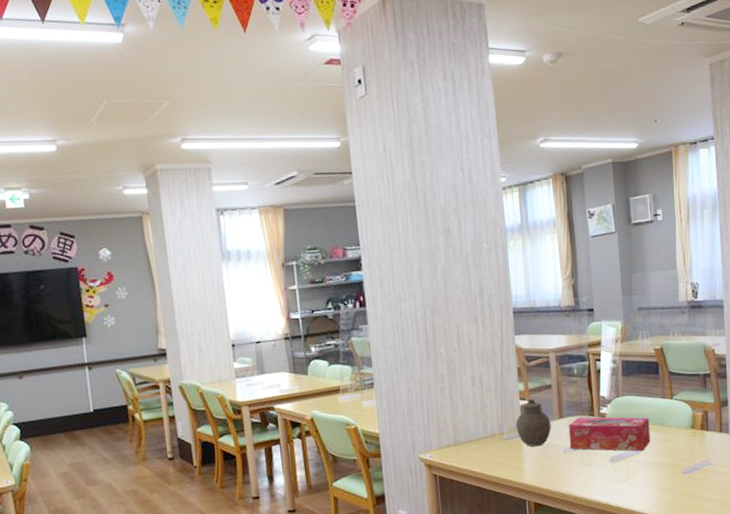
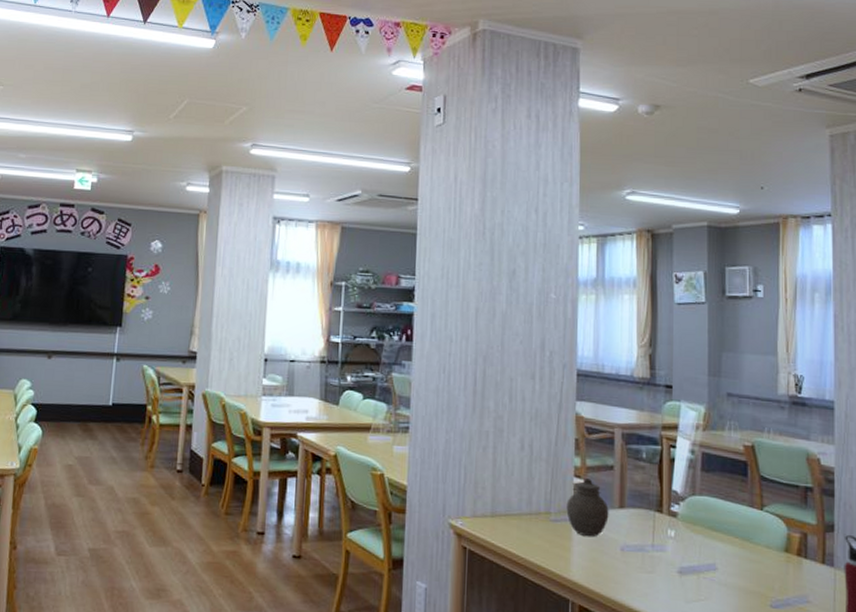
tissue box: present [568,416,651,452] -> none [629,510,731,568]

